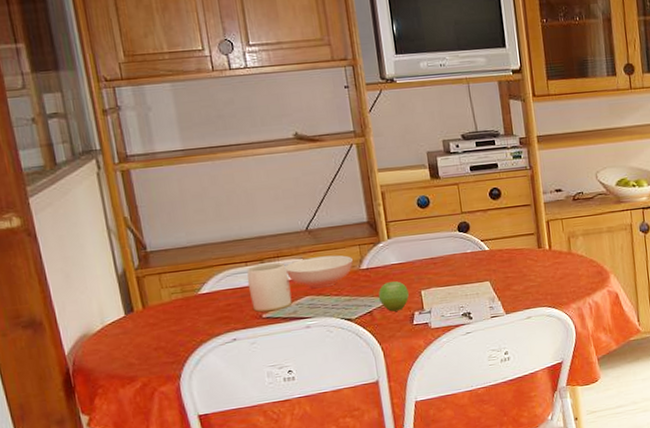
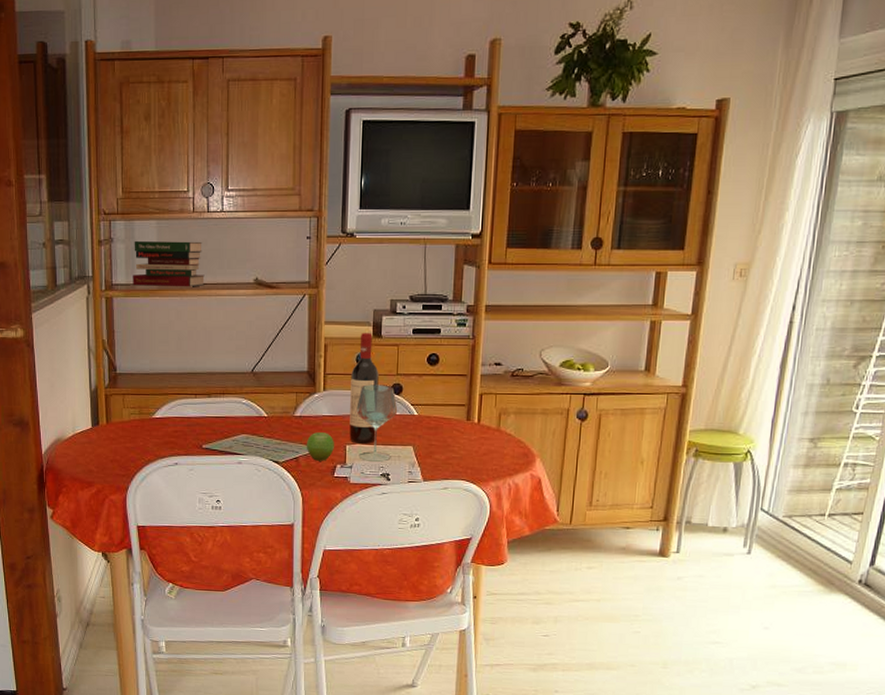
books: none [146,100,238,155] -> present [133,241,205,287]
mug: present [247,262,293,313] -> none [194,398,230,443]
bowl: present [284,255,353,289] -> none [228,398,288,429]
wine bottle: none [414,175,451,288] -> present [349,333,379,444]
wine glass: none [425,224,470,304] -> present [356,384,398,462]

